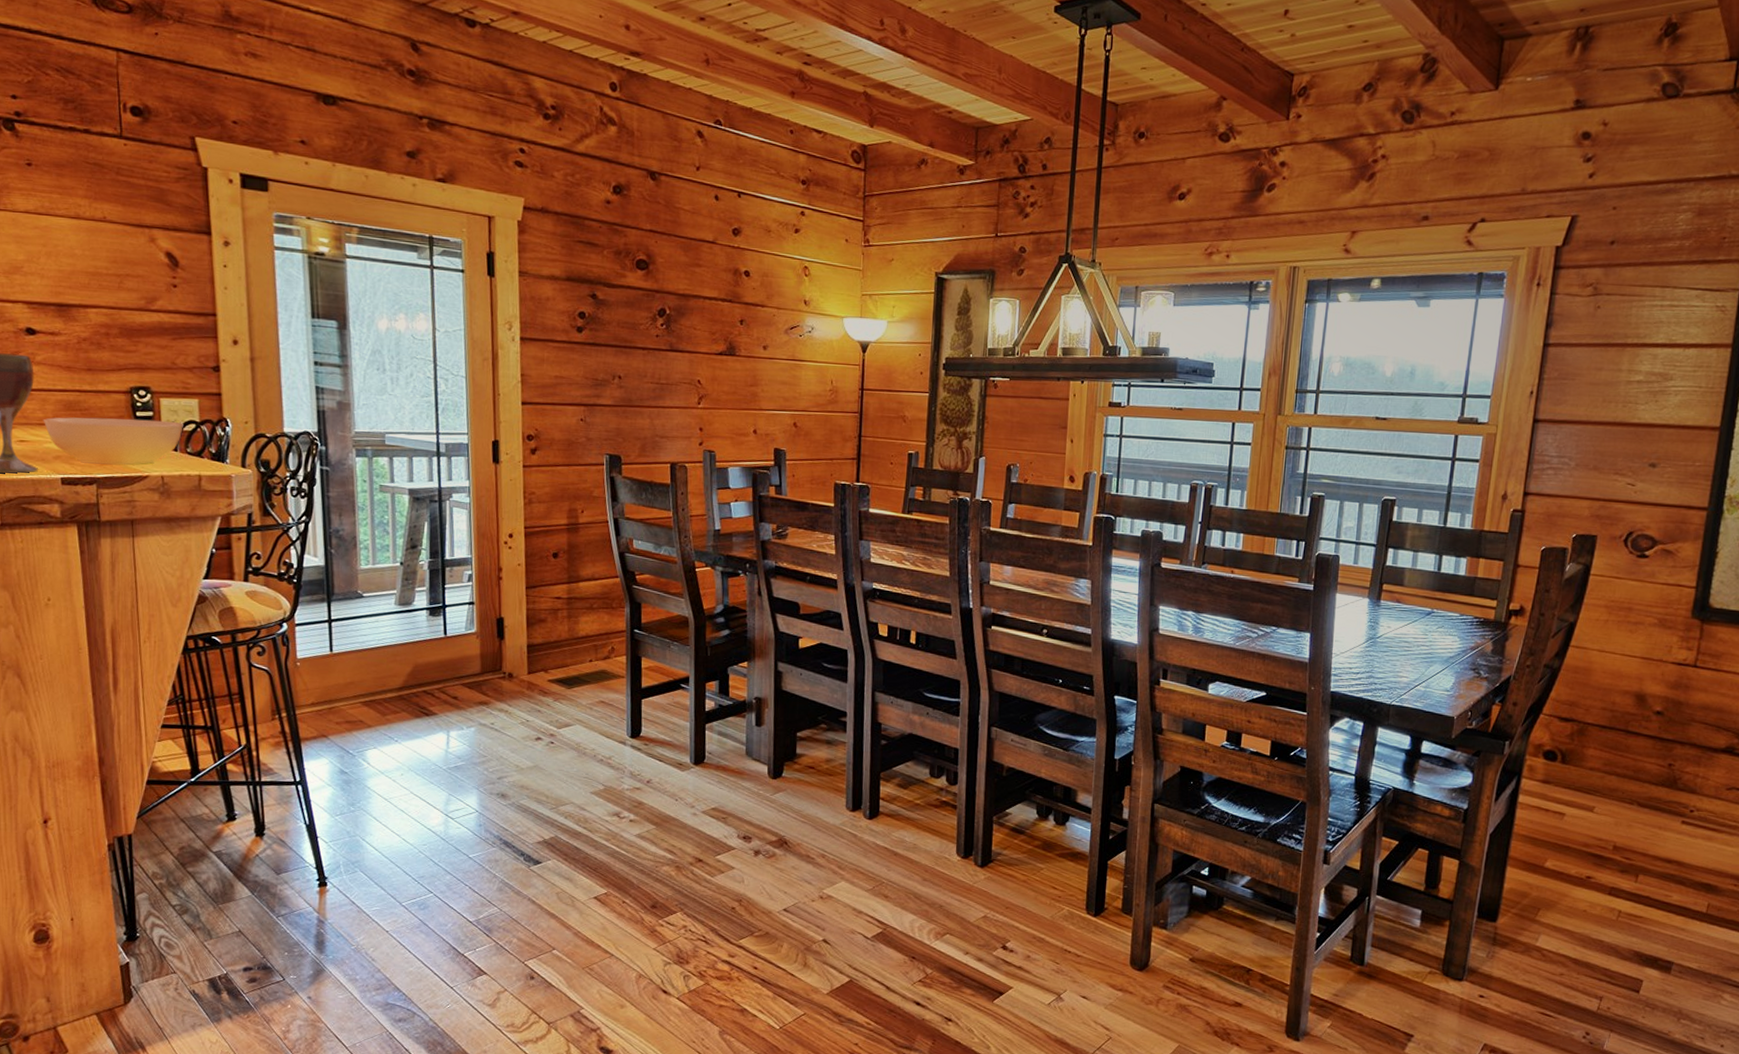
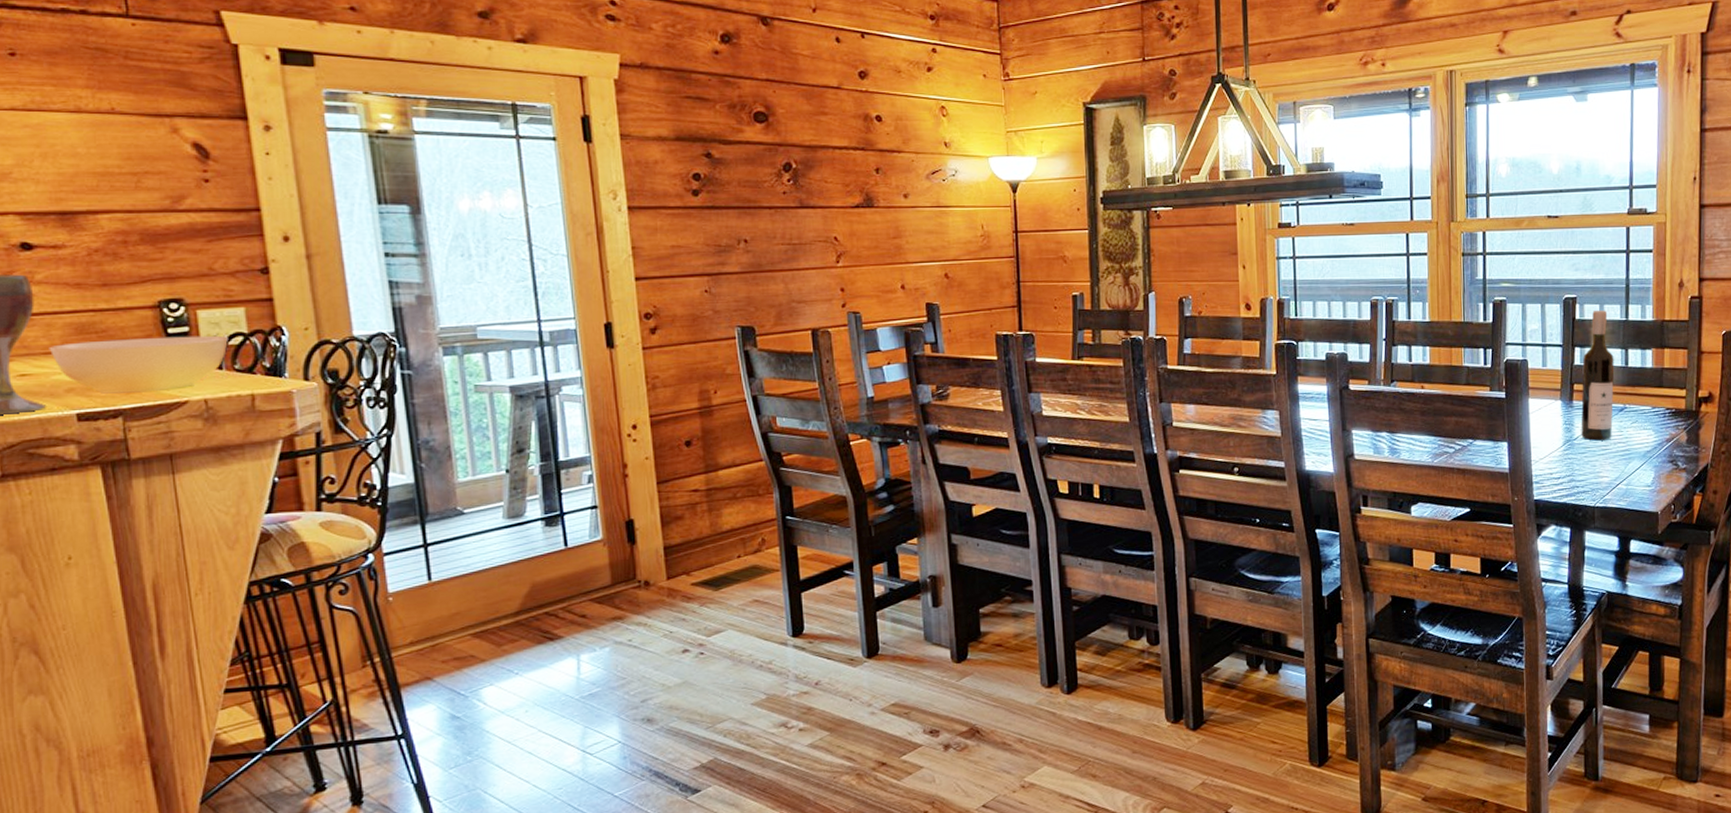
bottle: none [1385,513,1427,642] -> present [1581,309,1614,441]

